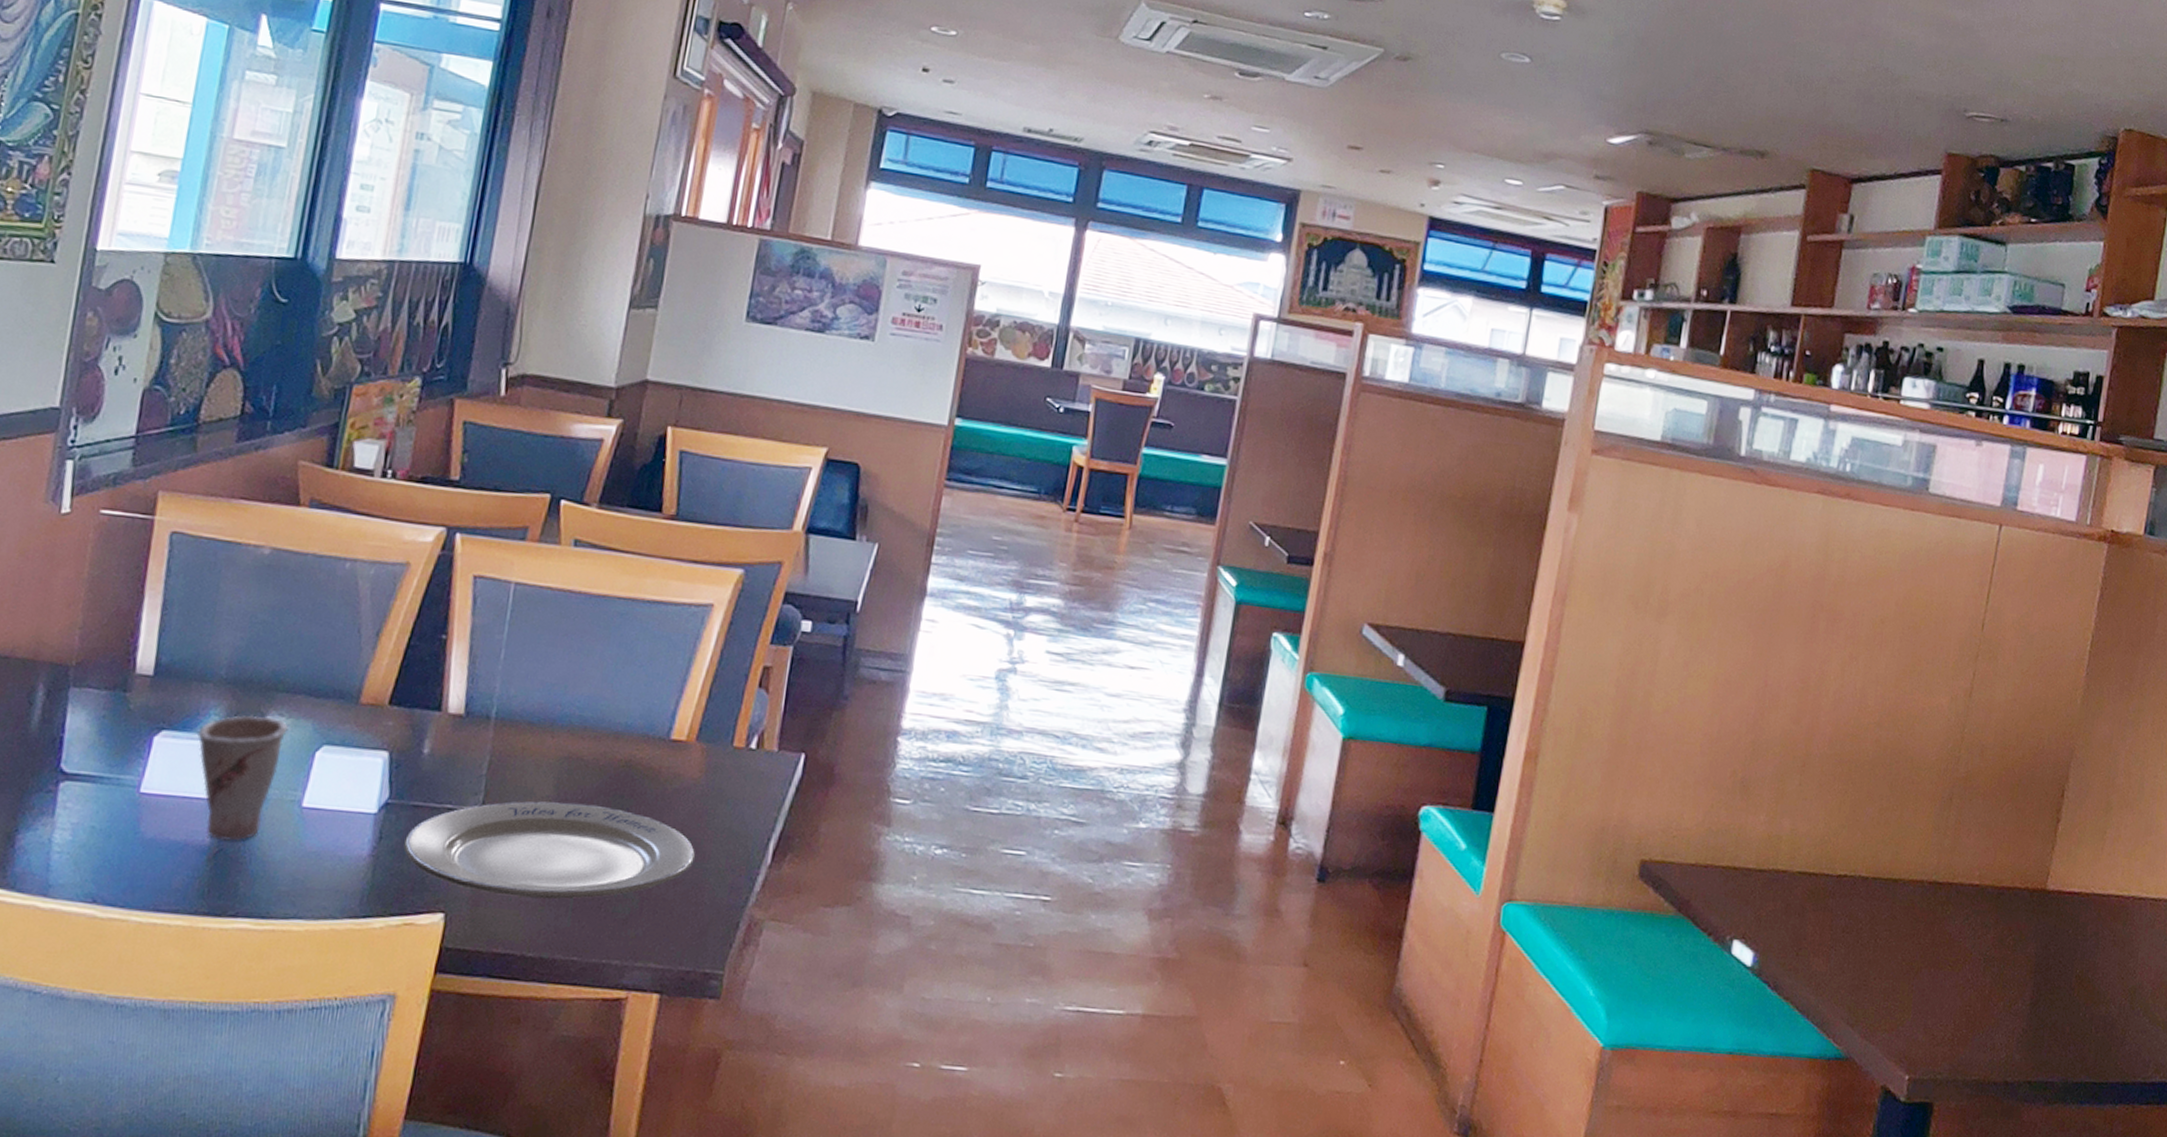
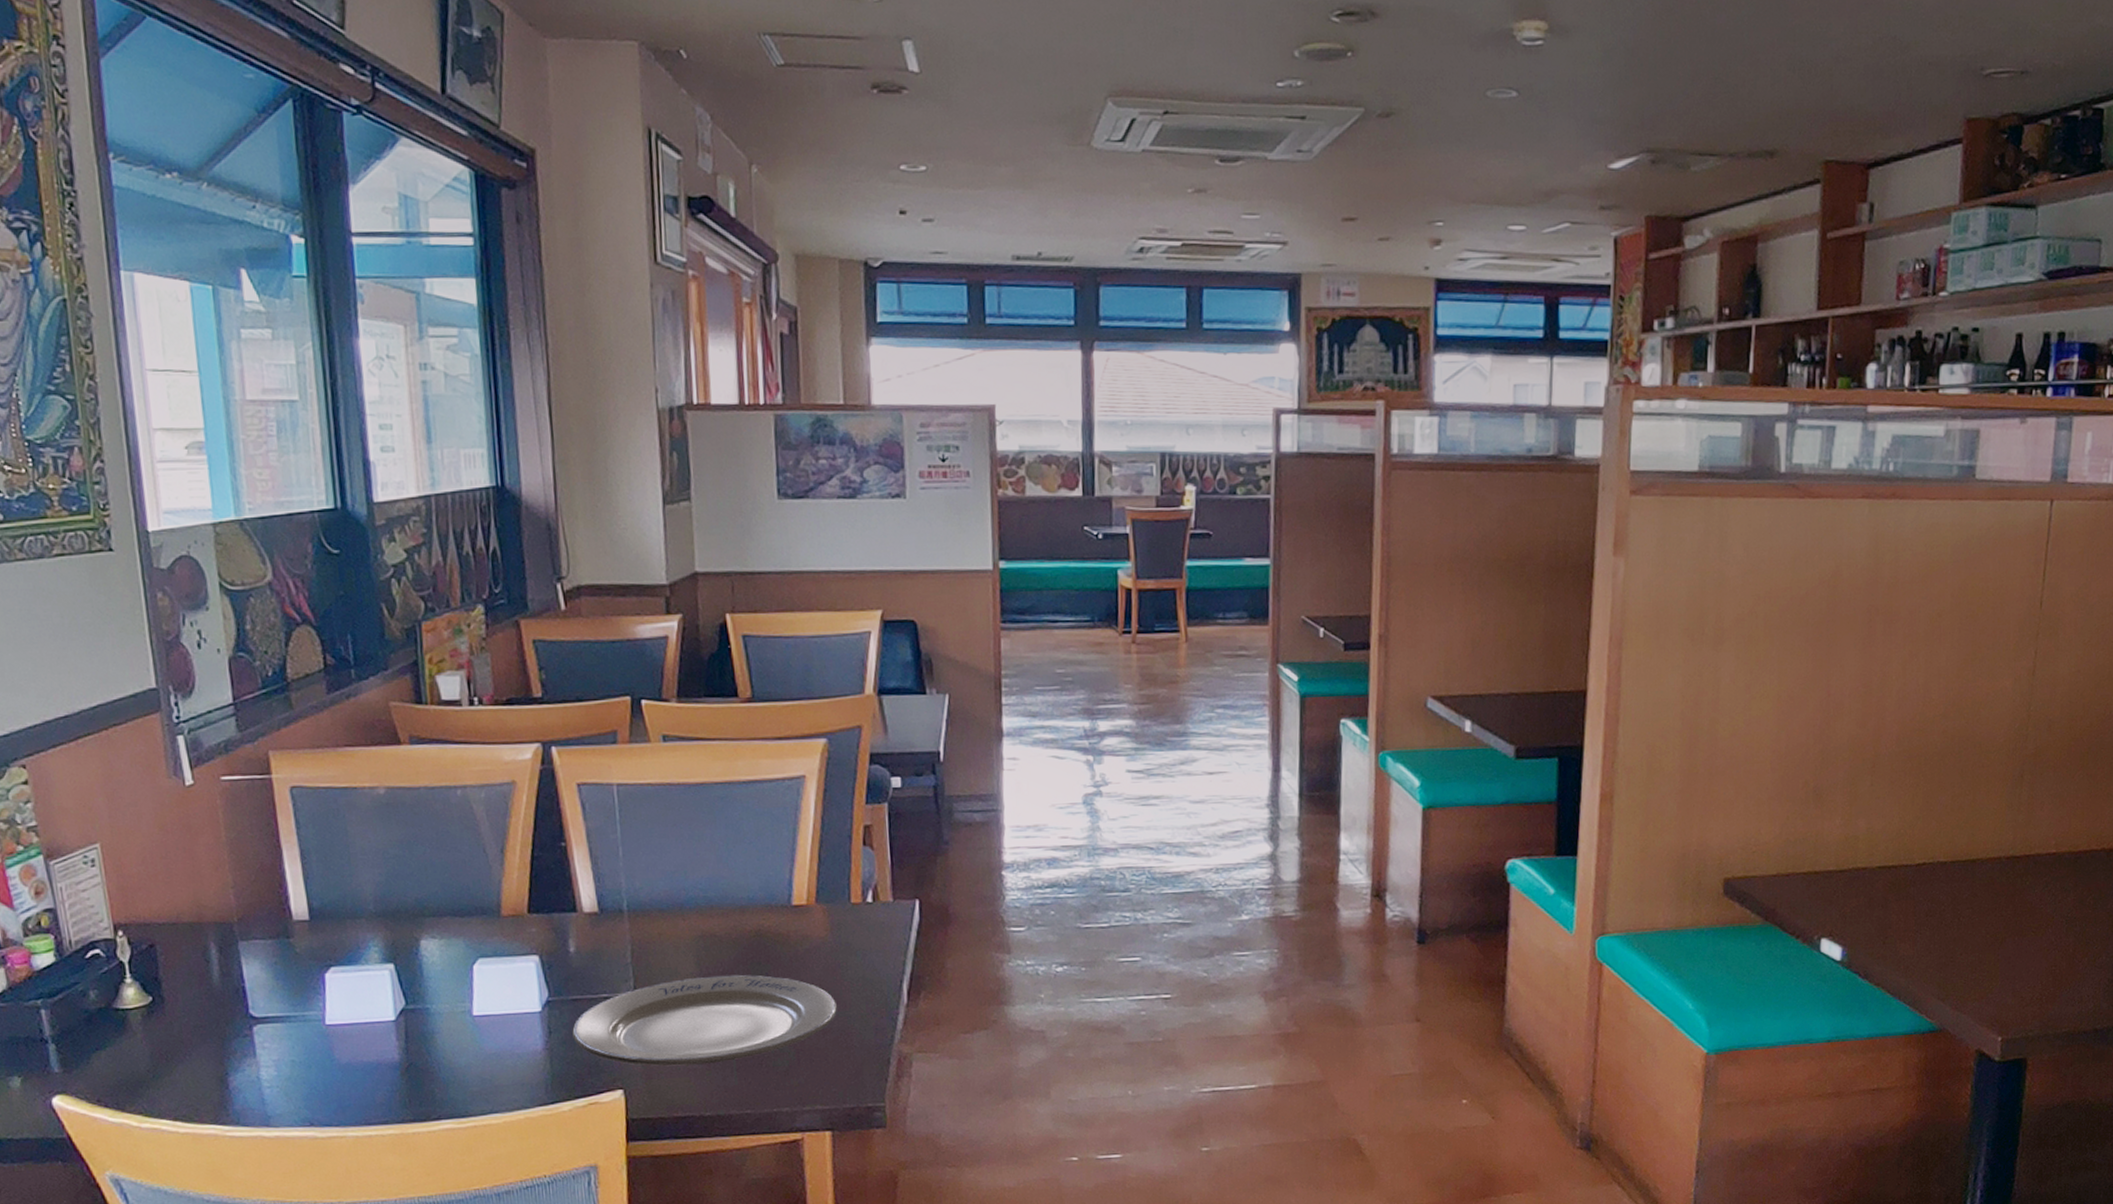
cup: present [197,715,288,841] -> none [363,940,443,1056]

